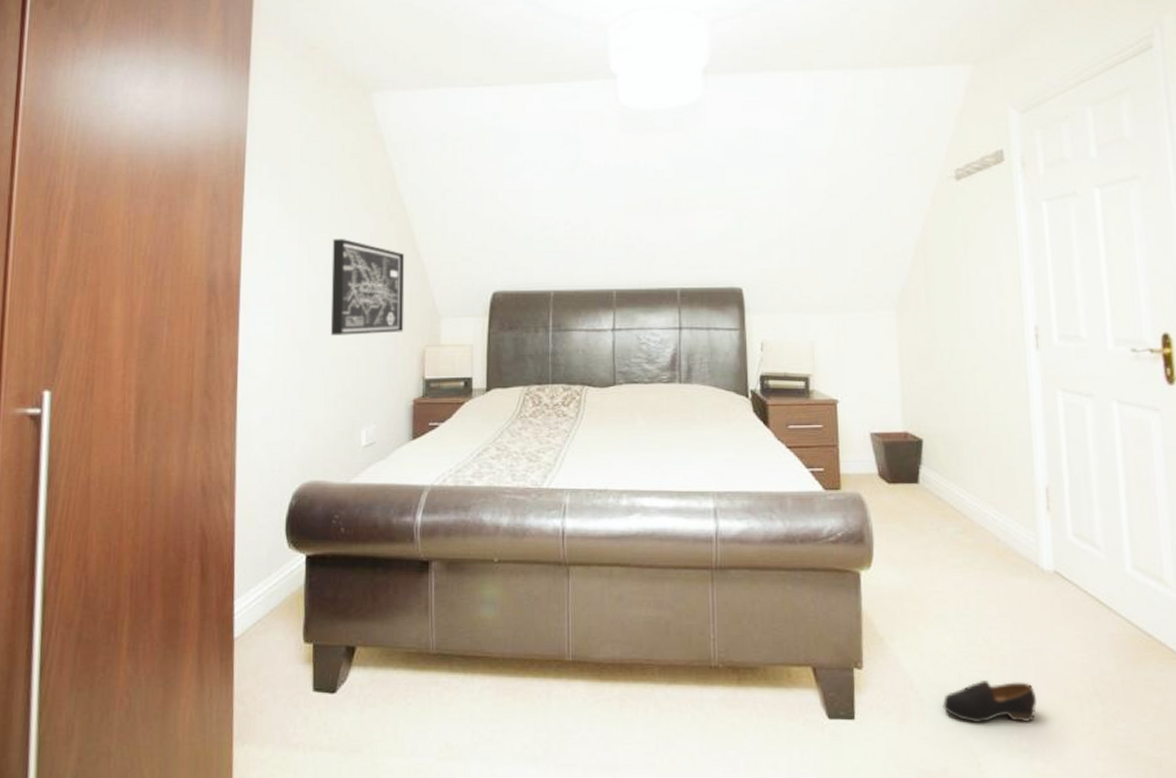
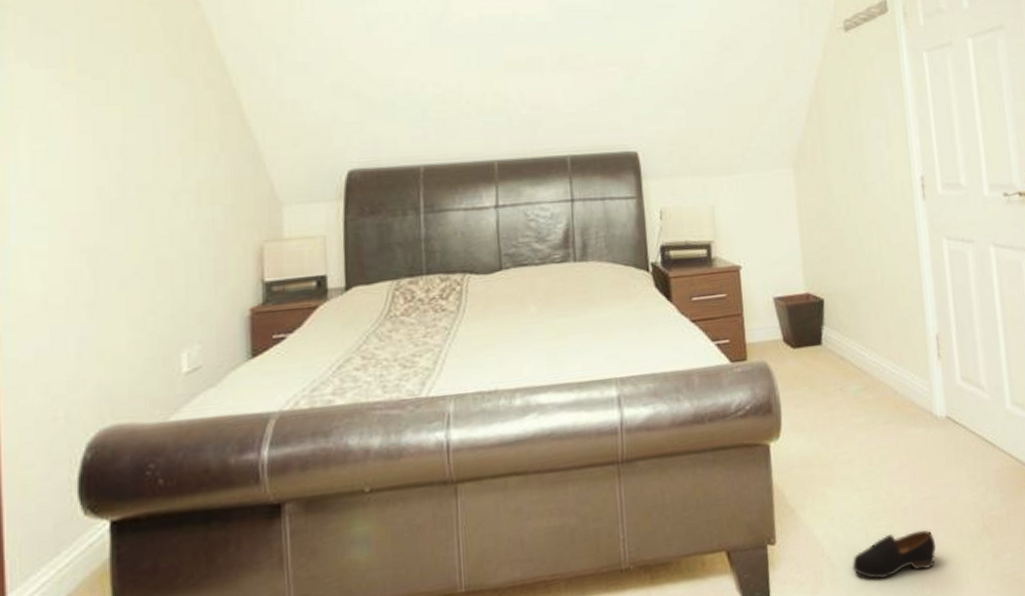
wall art: present [330,239,405,336] -> none [127,113,234,237]

